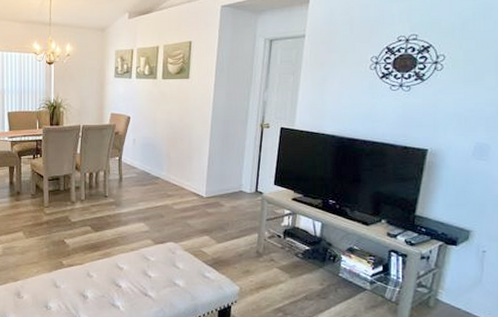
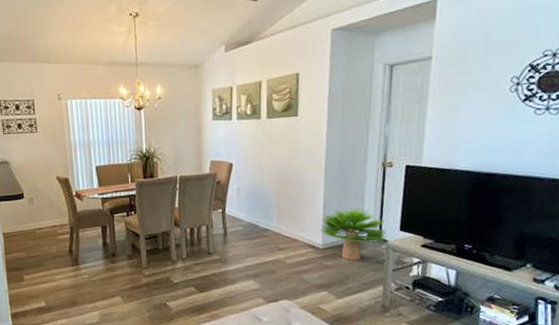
potted plant: none [204,162,262,209] -> present [320,207,387,260]

